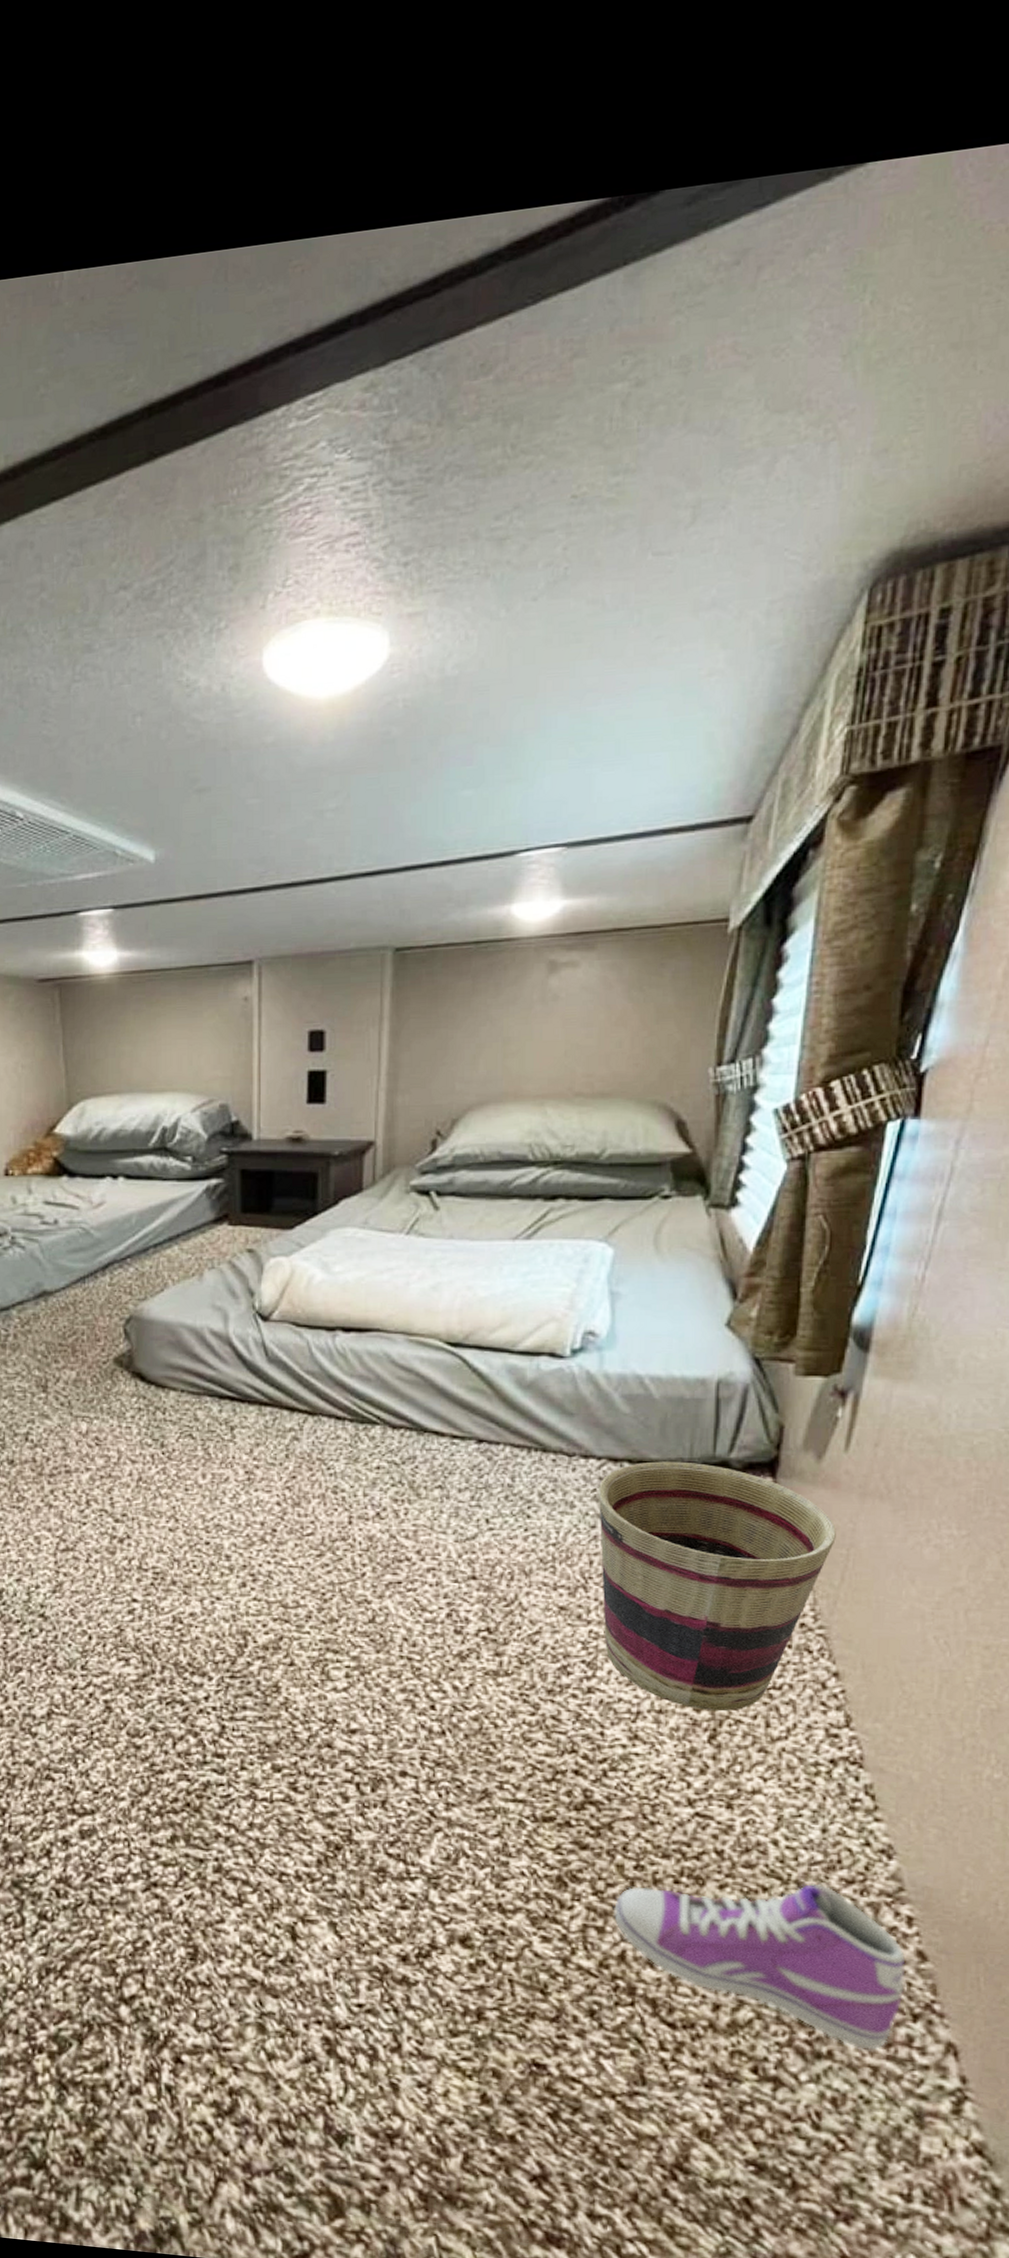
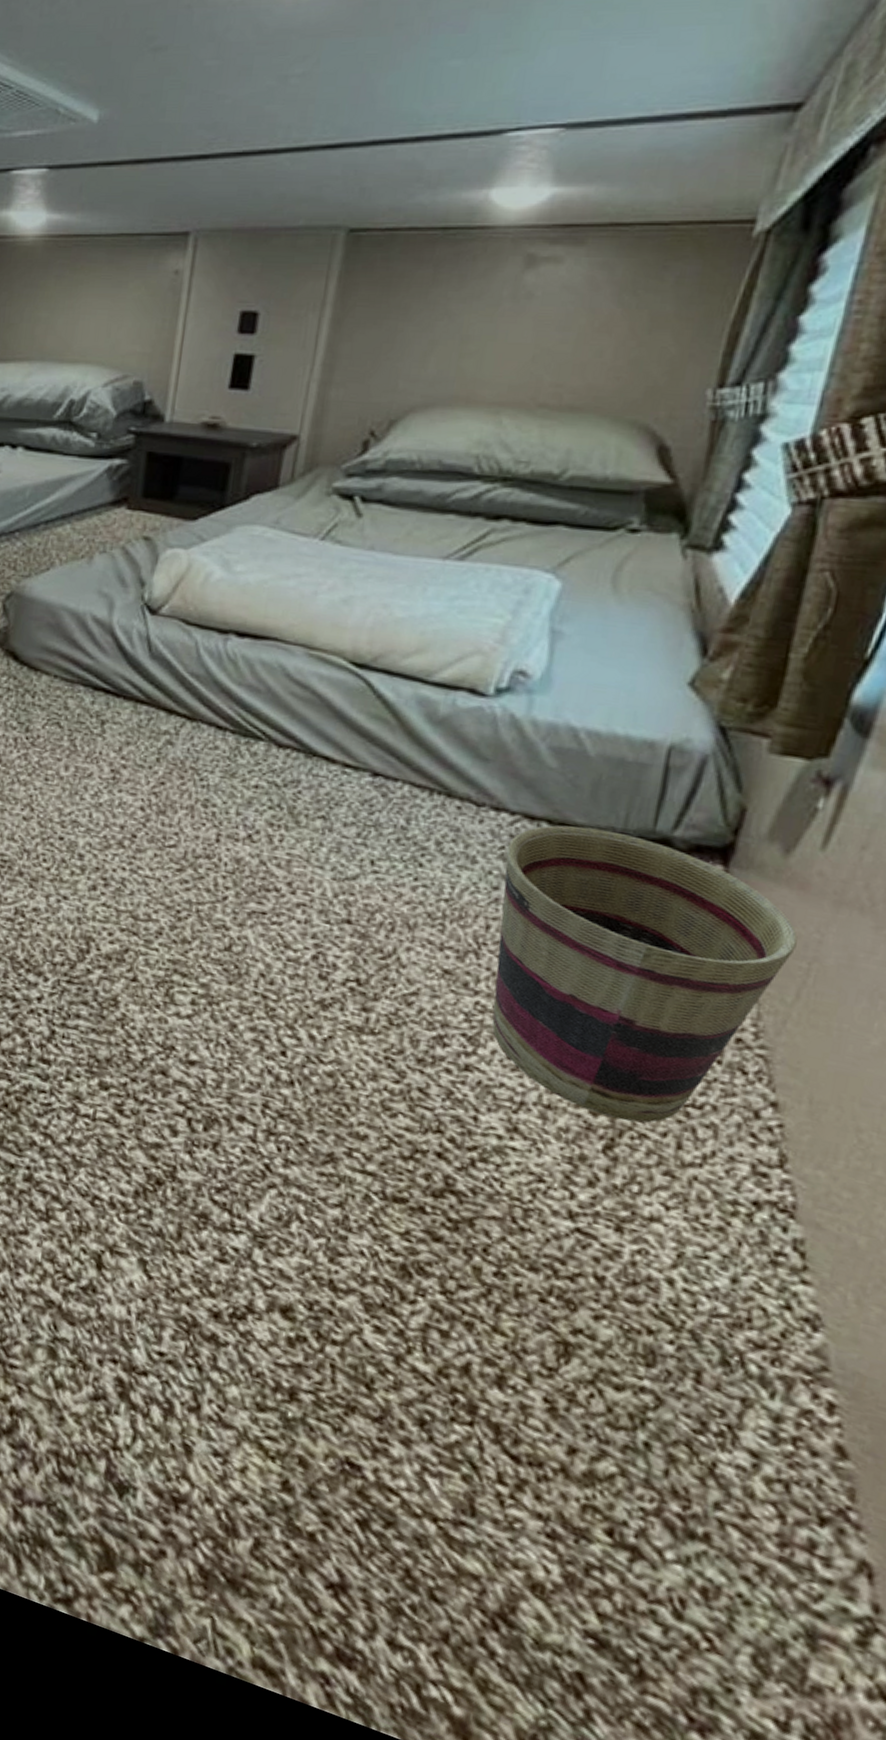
sneaker: present [613,1883,906,2050] -> none [461,1294,820,1547]

